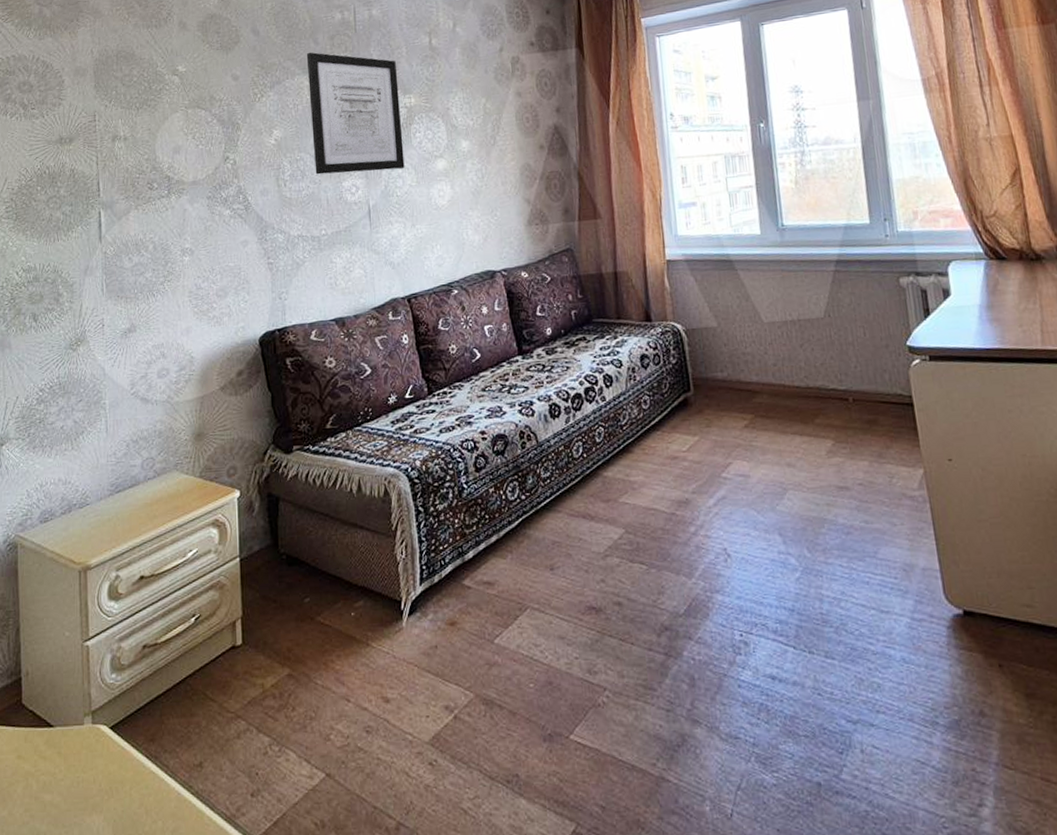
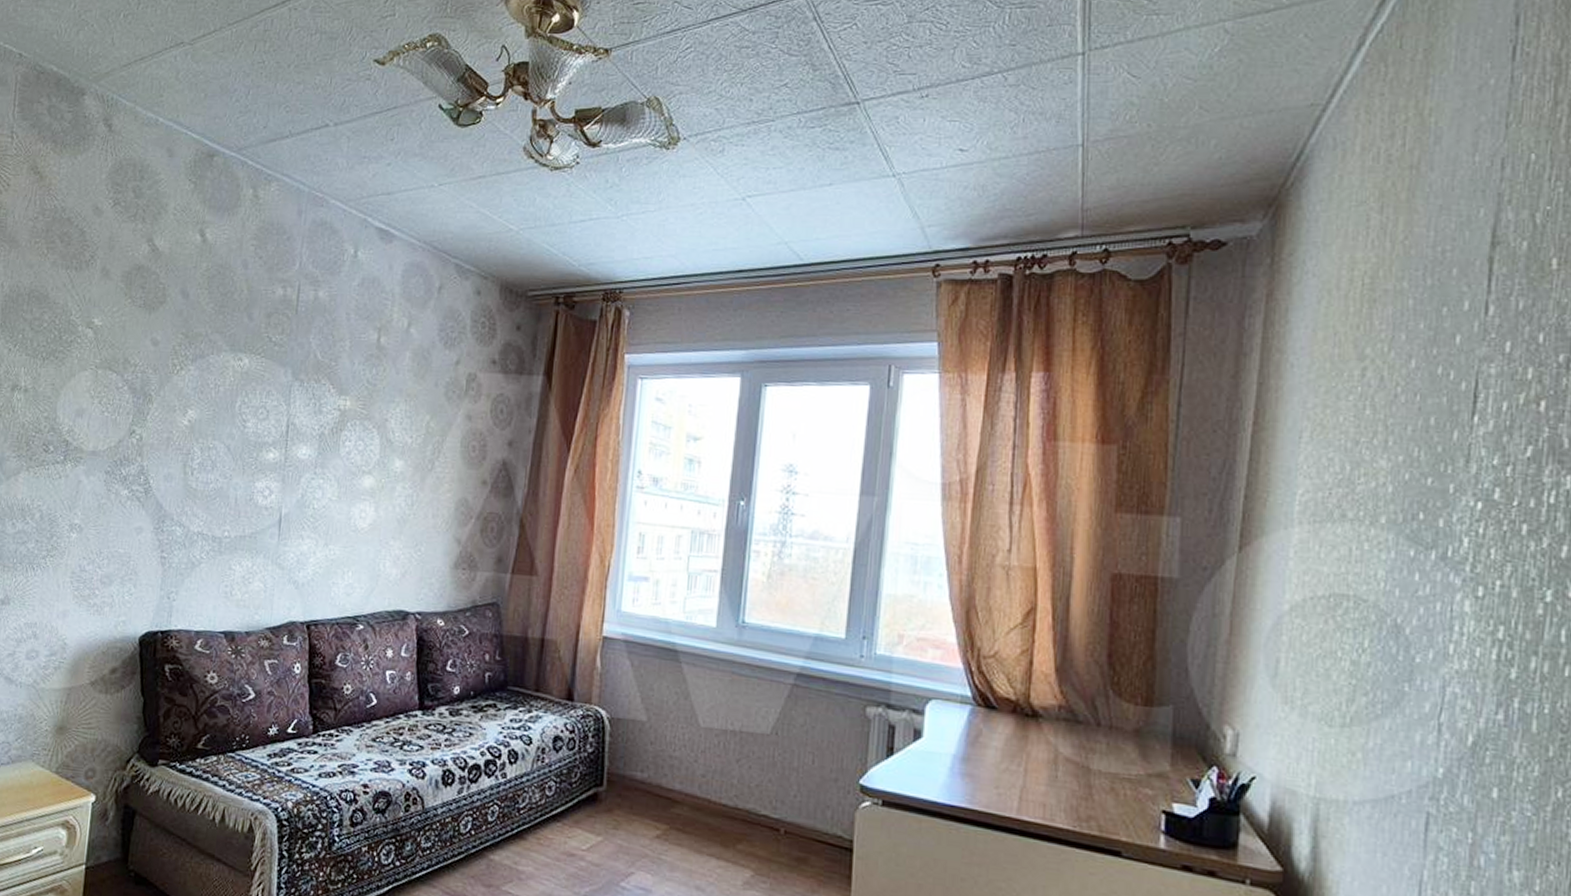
wall art: present [306,52,405,175] -> none [227,327,336,478]

